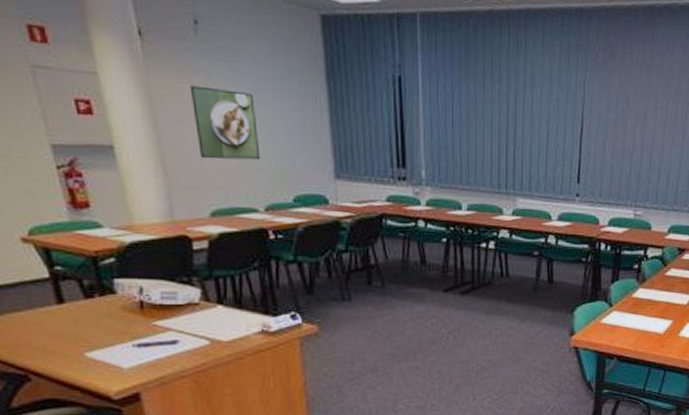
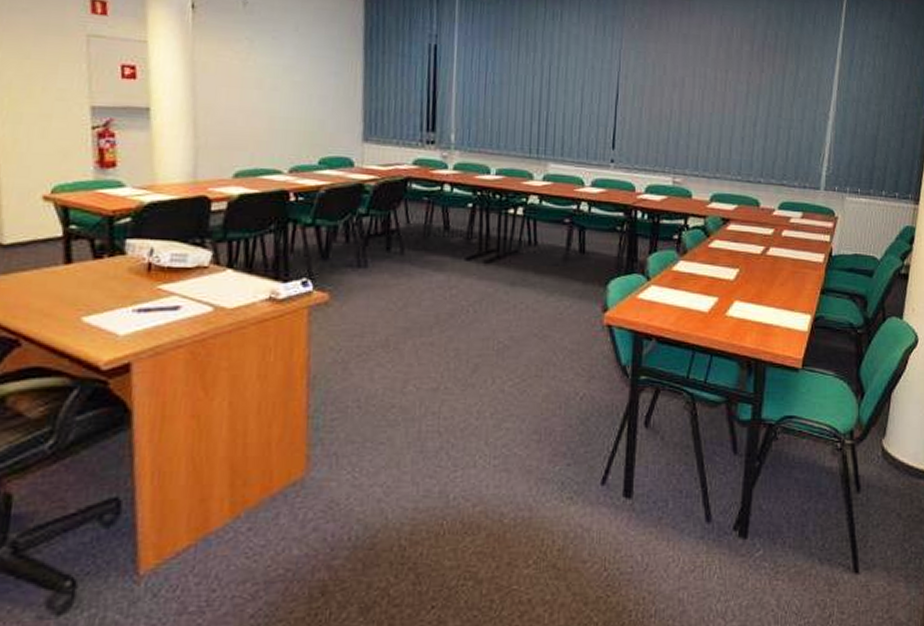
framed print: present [189,85,261,160] -> none [231,52,292,123]

